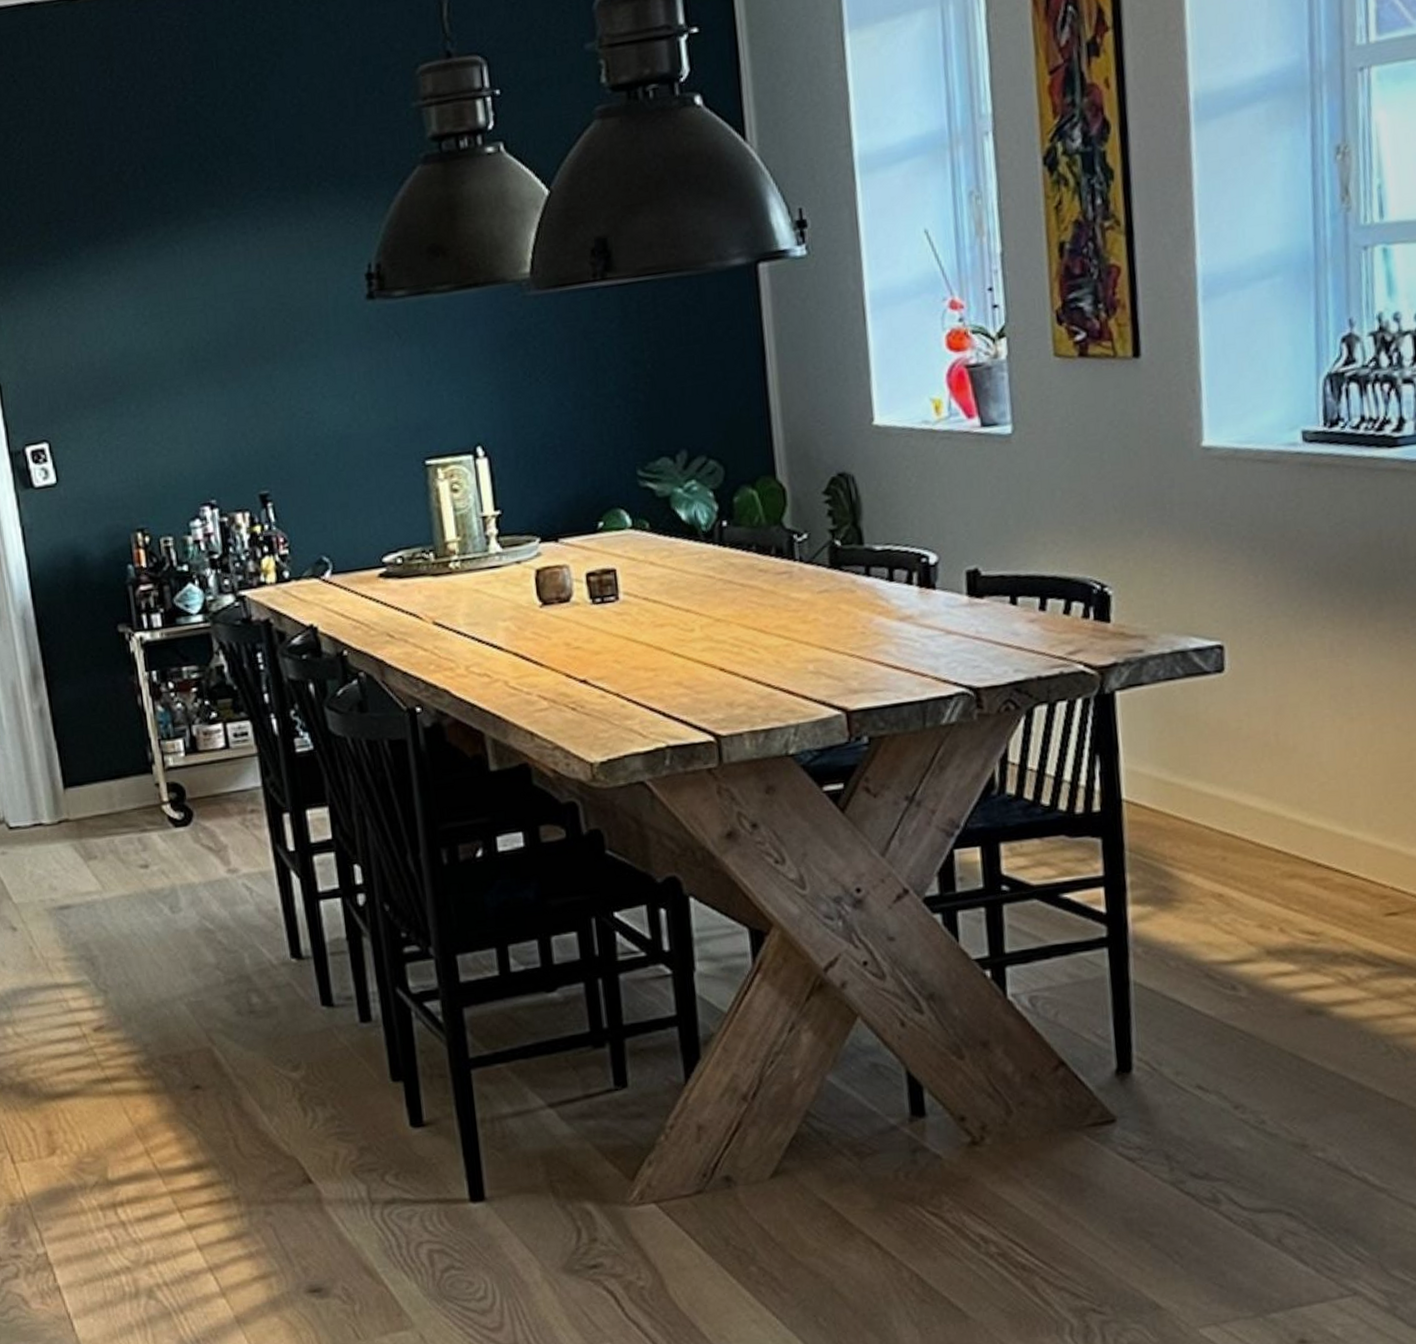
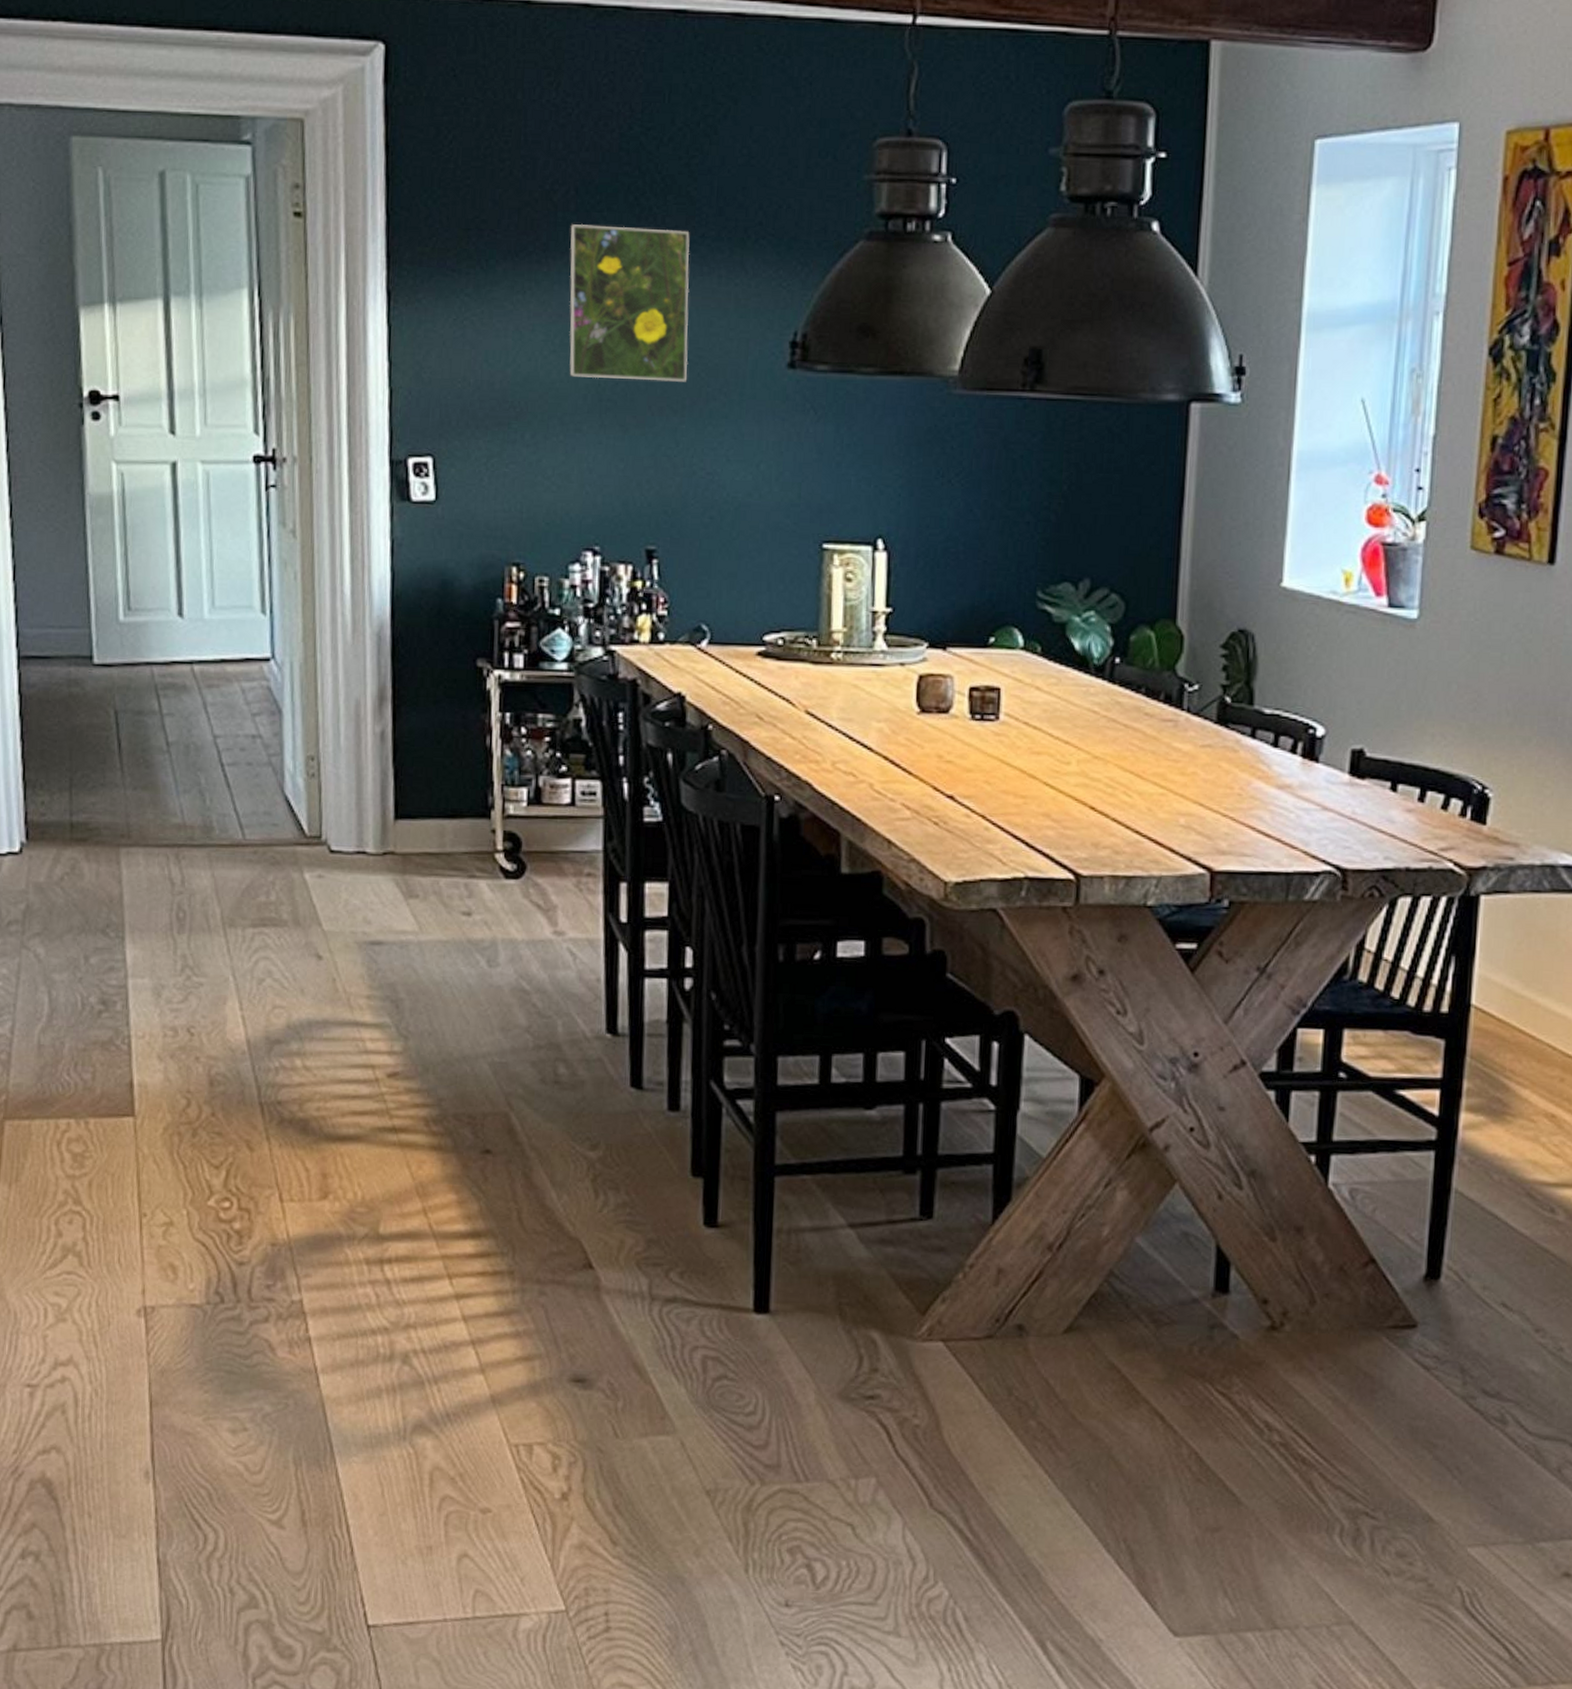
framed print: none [142,187,273,344] -> present [569,224,690,382]

